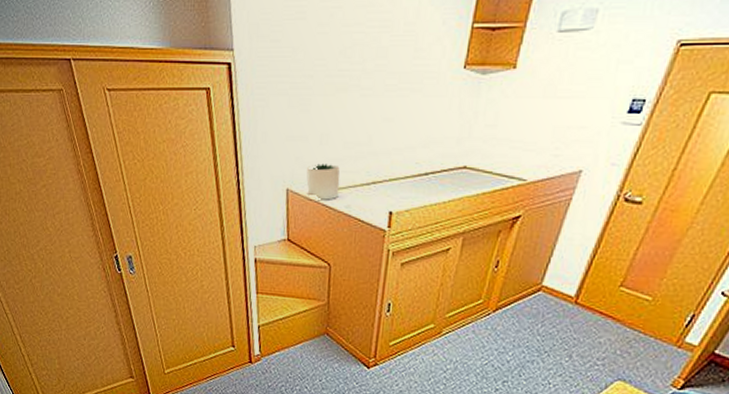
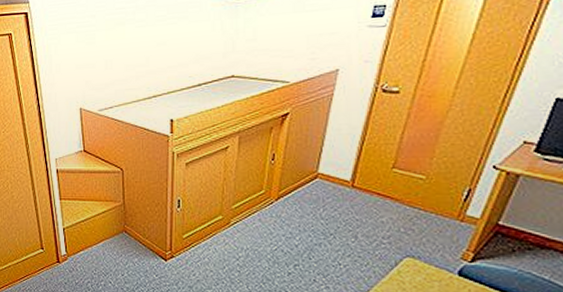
planter: present [306,164,340,200] -> none [96,84,125,115]

